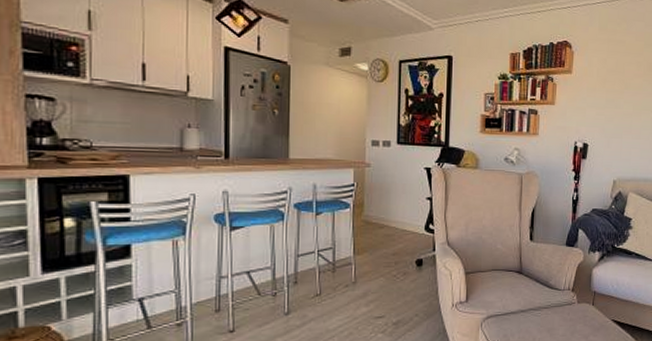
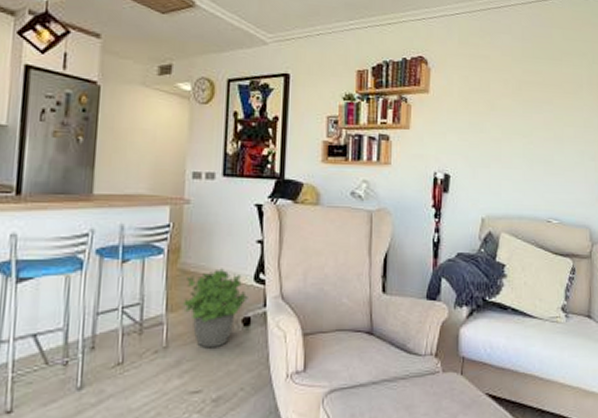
potted plant: none [368,220,420,284] -> present [184,268,248,349]

